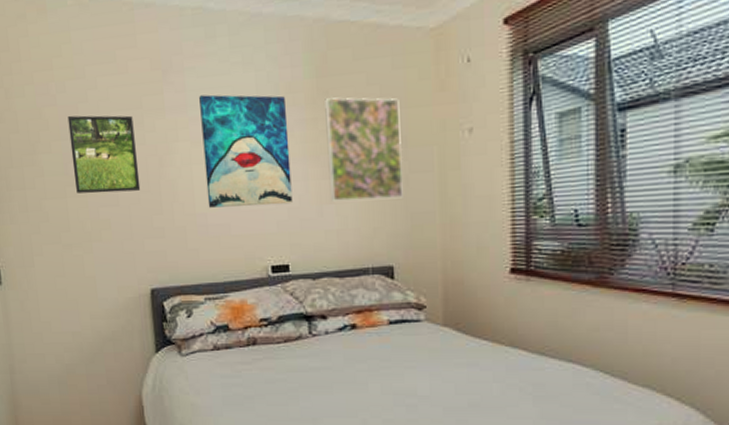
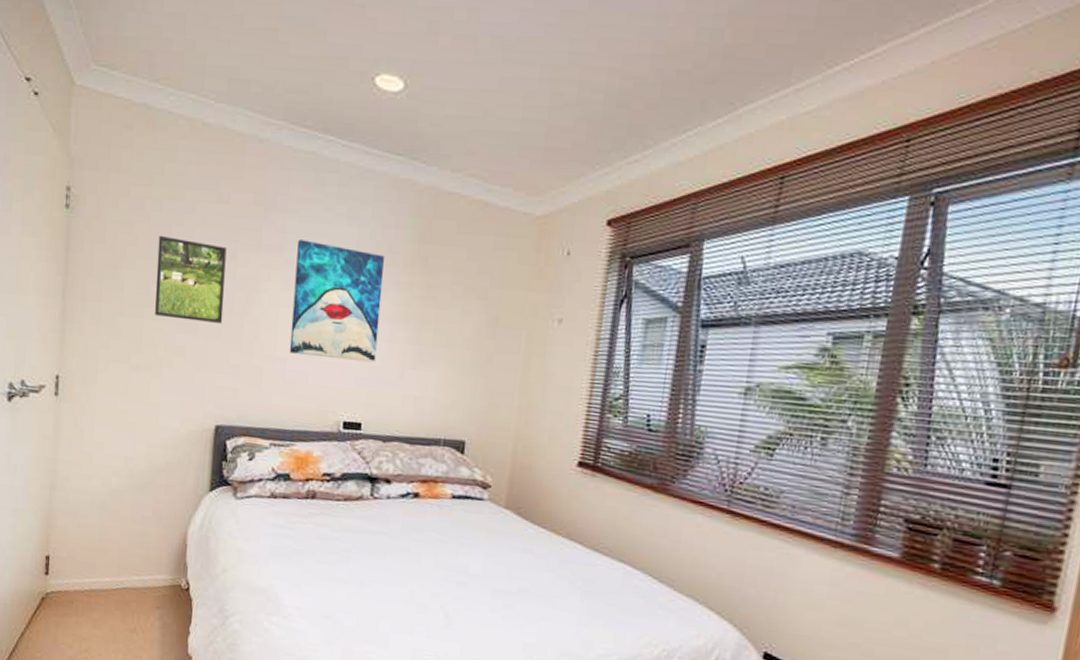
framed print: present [323,97,403,201] -> none [414,265,496,376]

